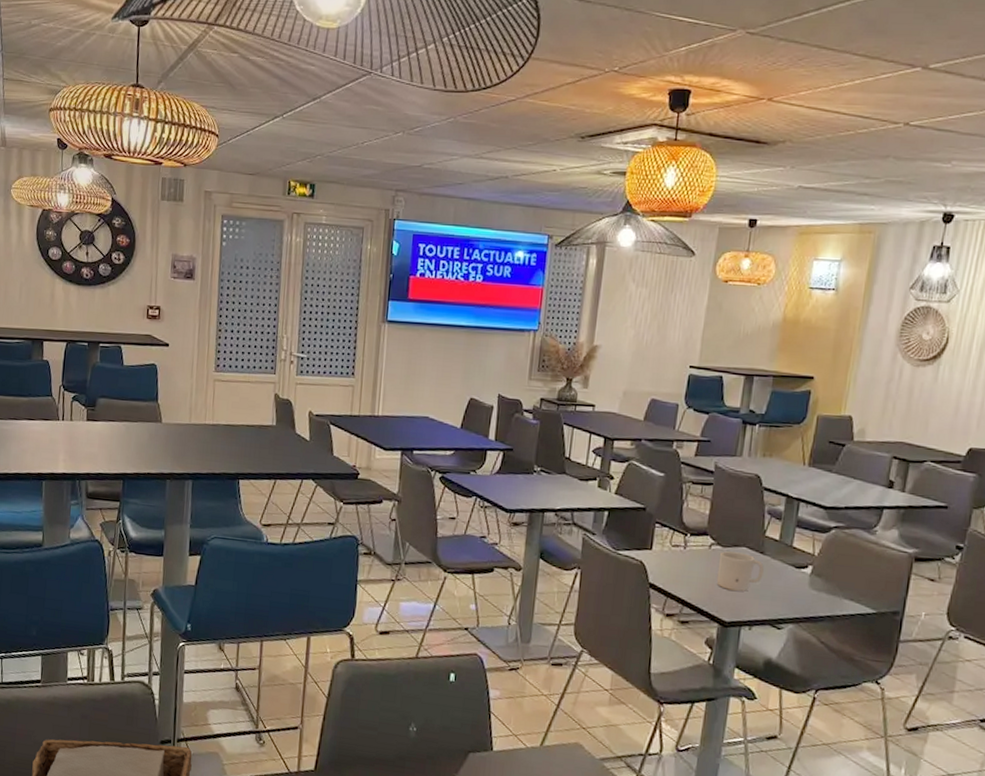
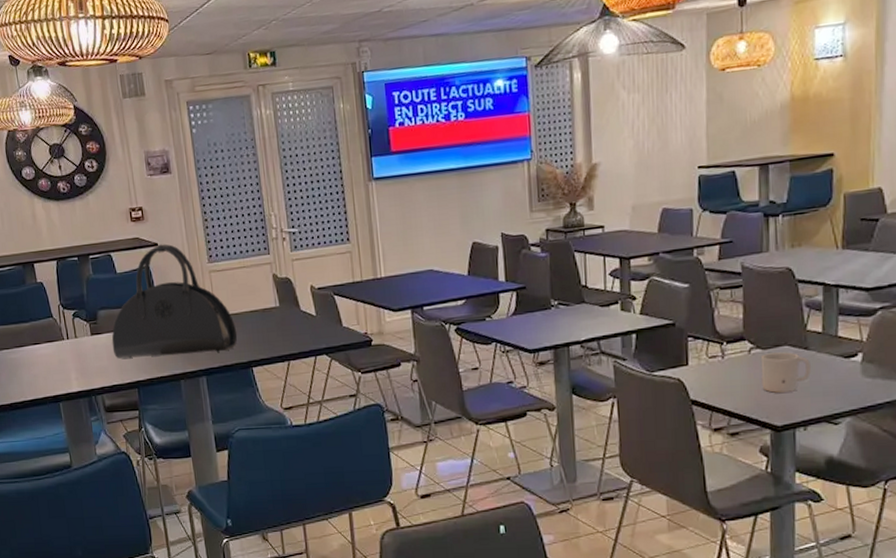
handbag: none [105,345,231,459] -> present [111,243,238,359]

